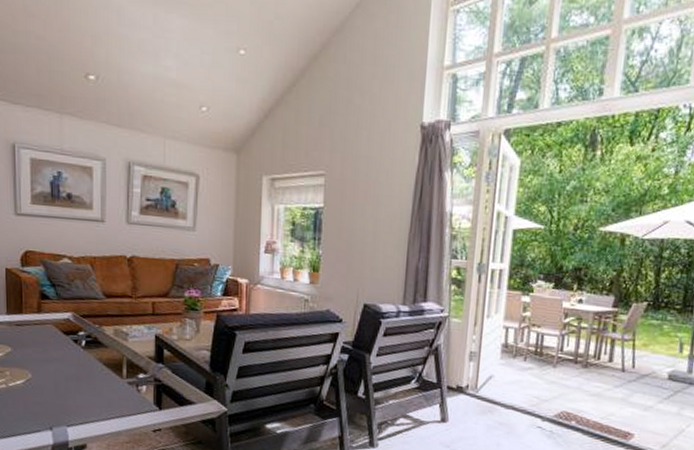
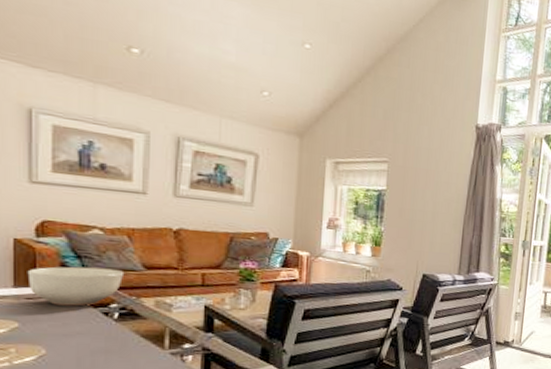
bowl: none [16,294,89,333] -> present [27,266,125,306]

